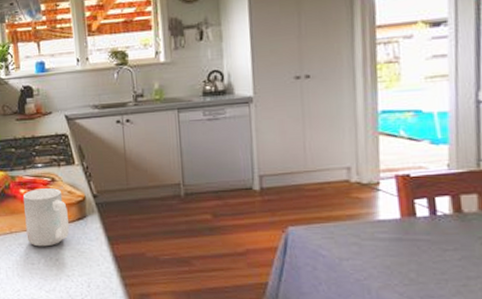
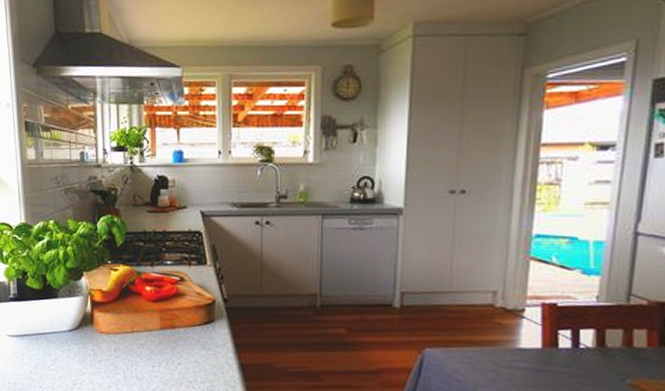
mug: present [23,188,69,247] -> none [148,287,195,350]

